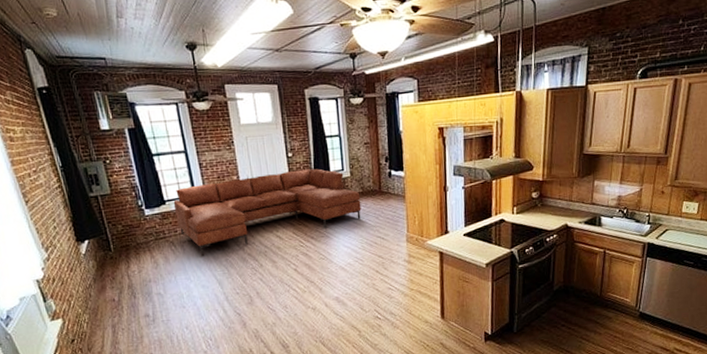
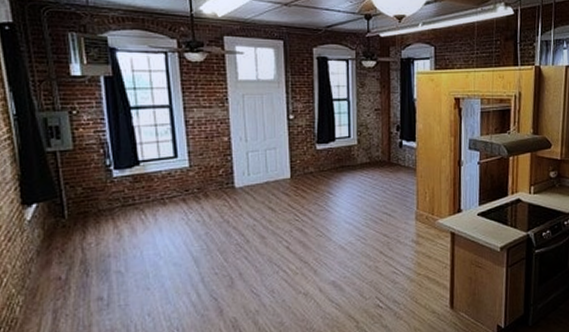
sofa: present [173,168,361,257] -> none [149,134,367,229]

